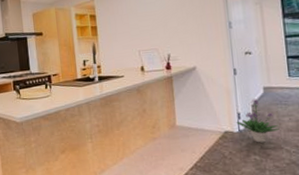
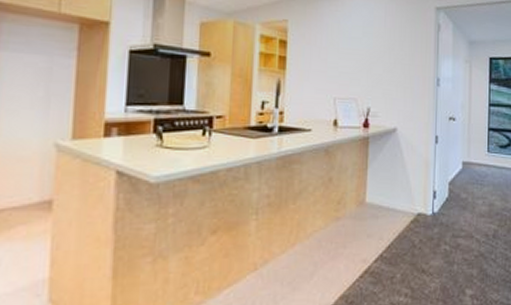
potted plant: present [236,98,280,143] -> none [431,174,473,230]

